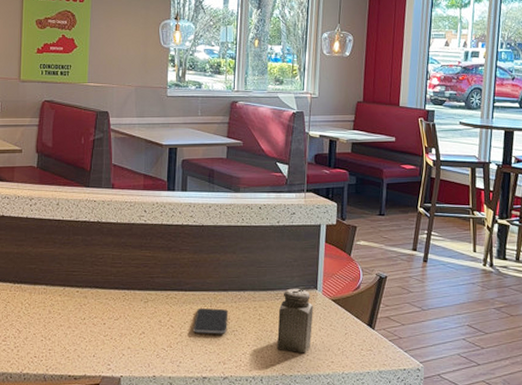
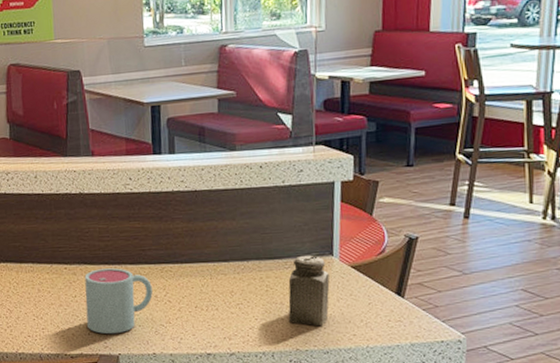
mug: none [93,293,157,357] -> present [84,268,153,335]
smartphone: present [193,307,229,334] -> none [193,280,231,308]

